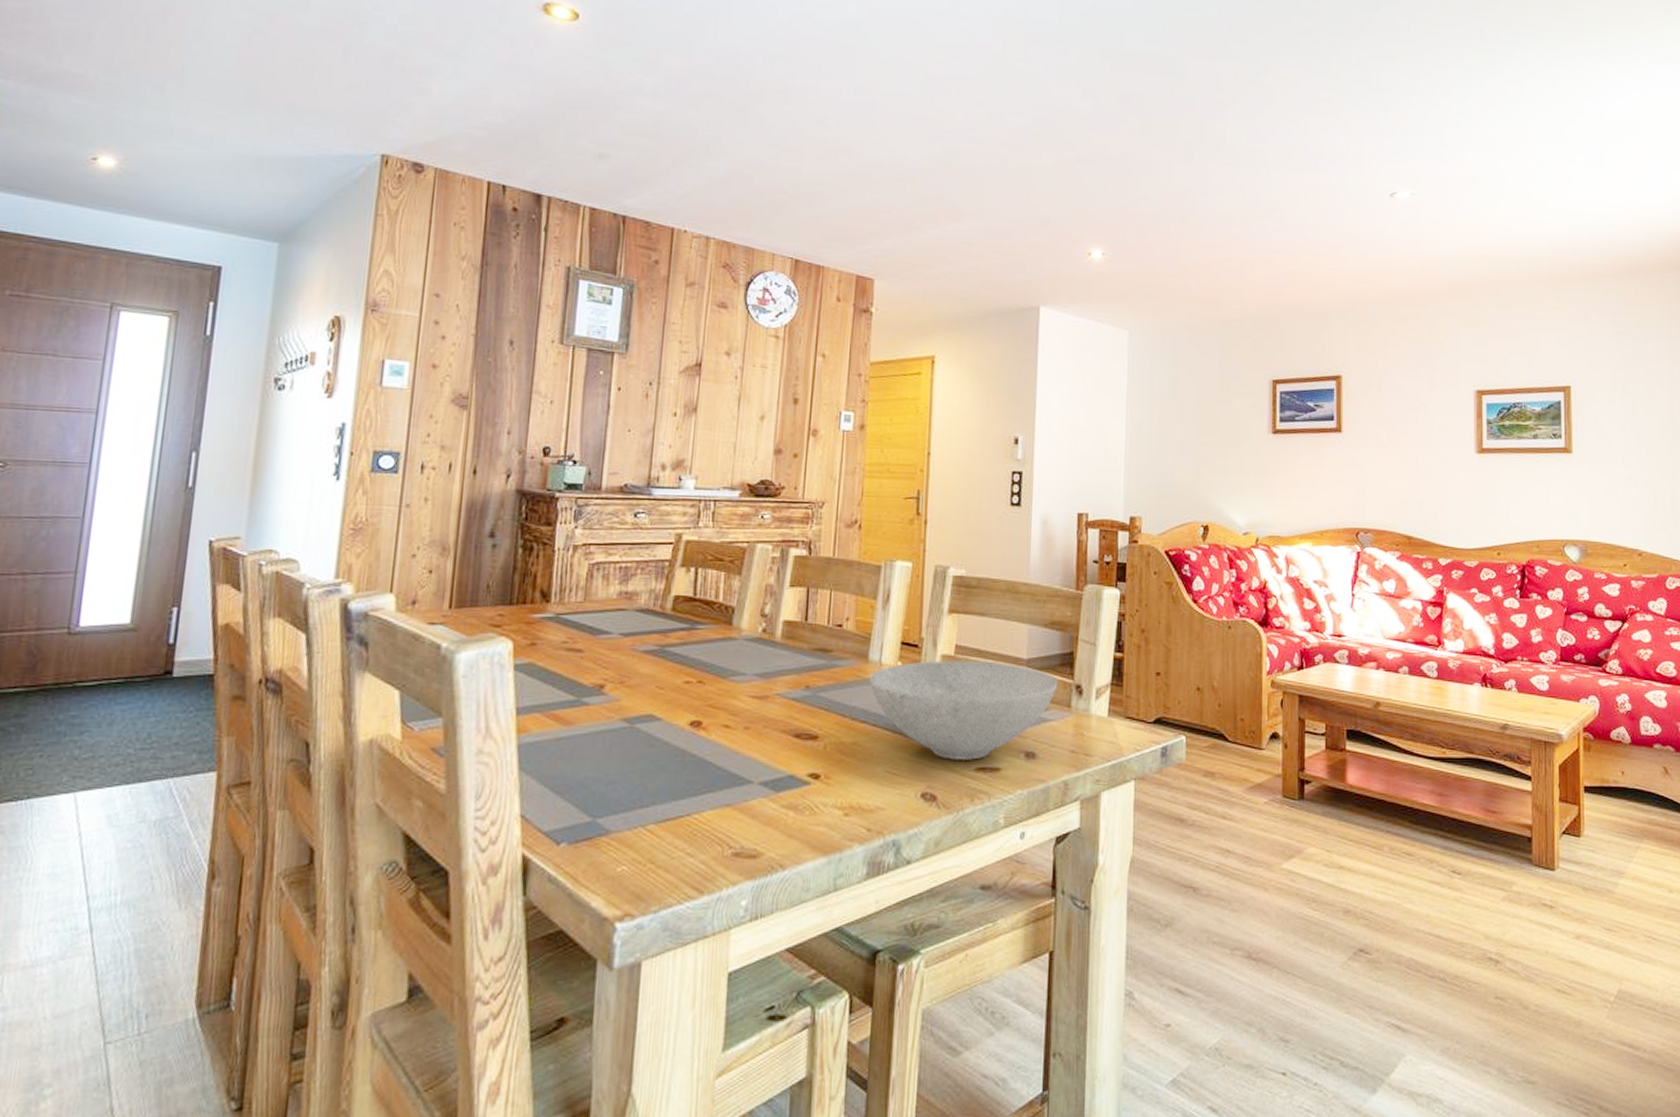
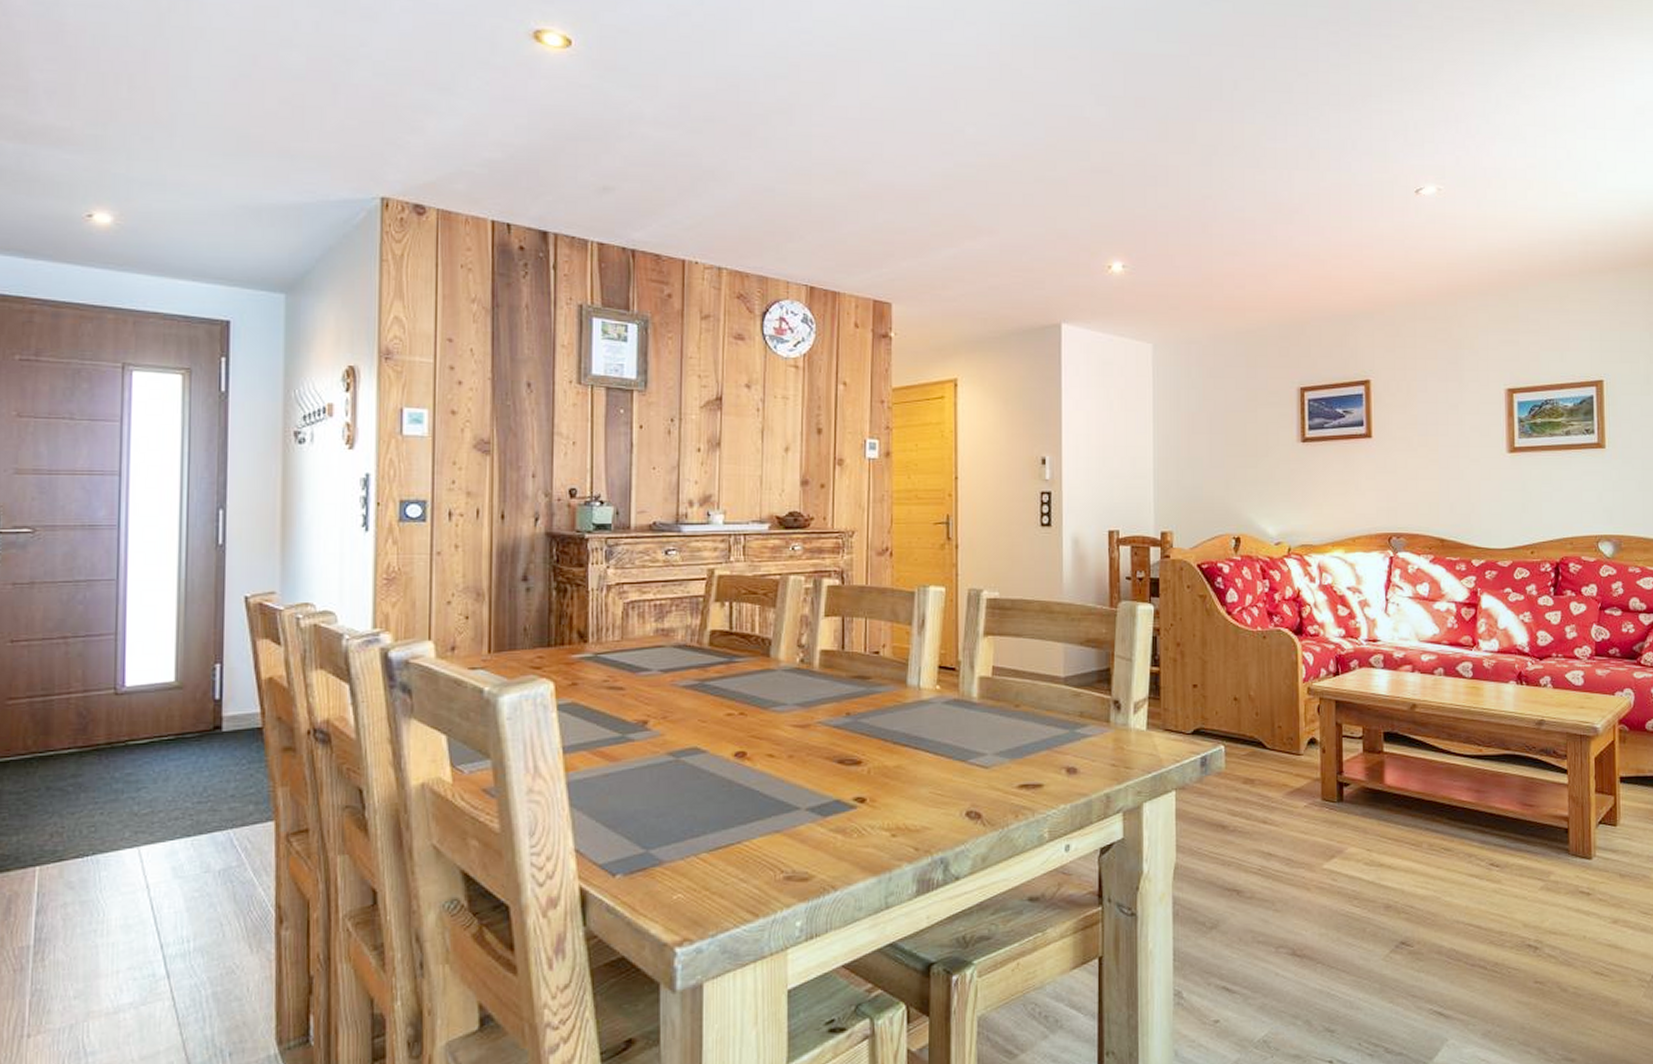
bowl: present [869,660,1058,760] -> none [908,681,1096,778]

